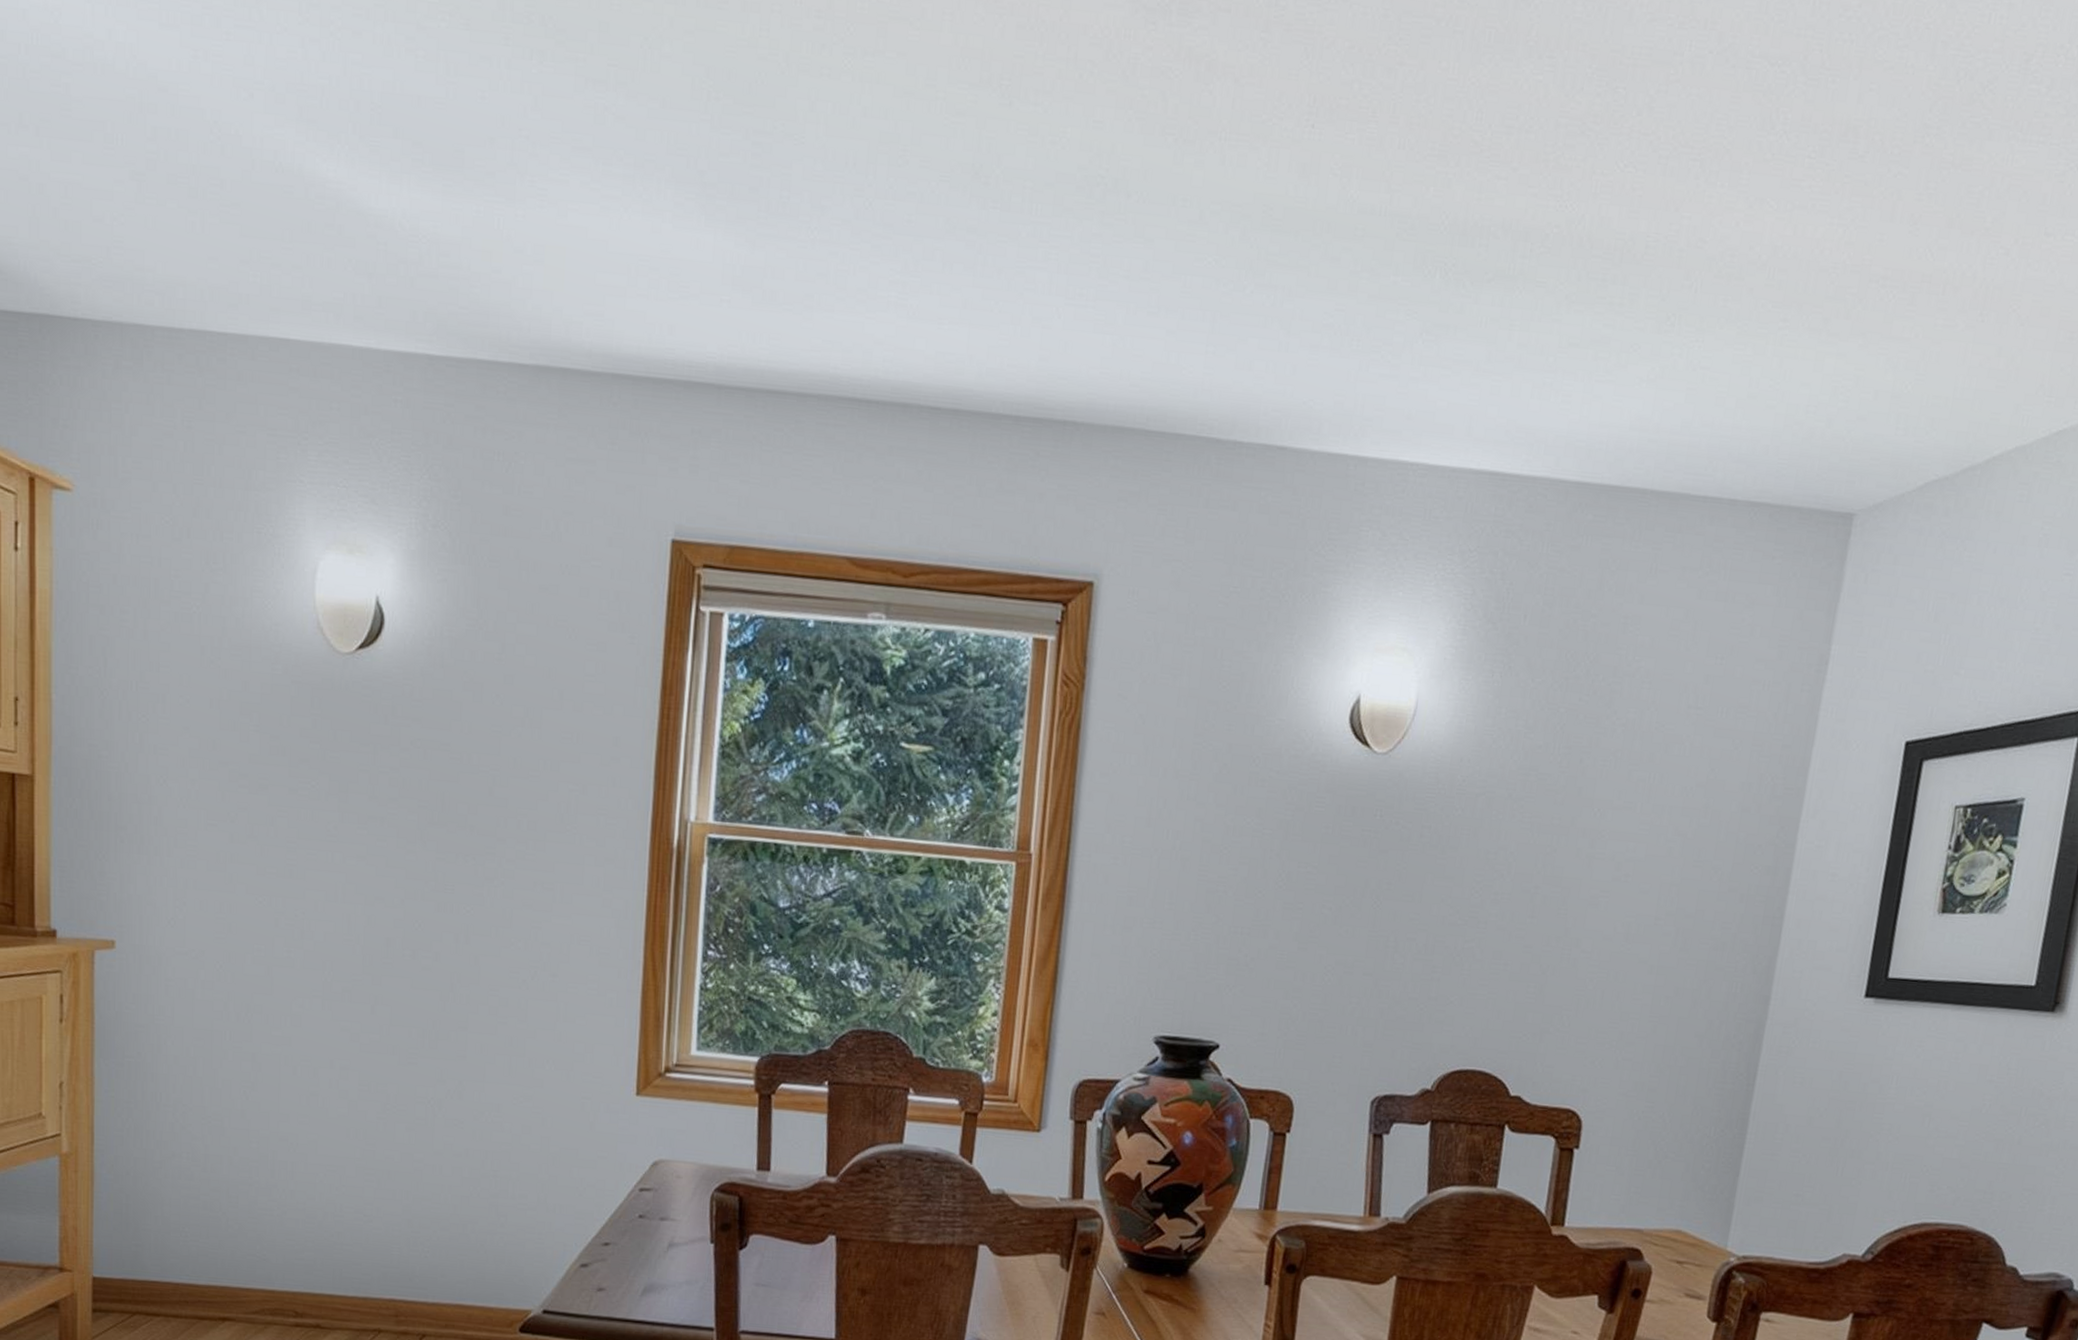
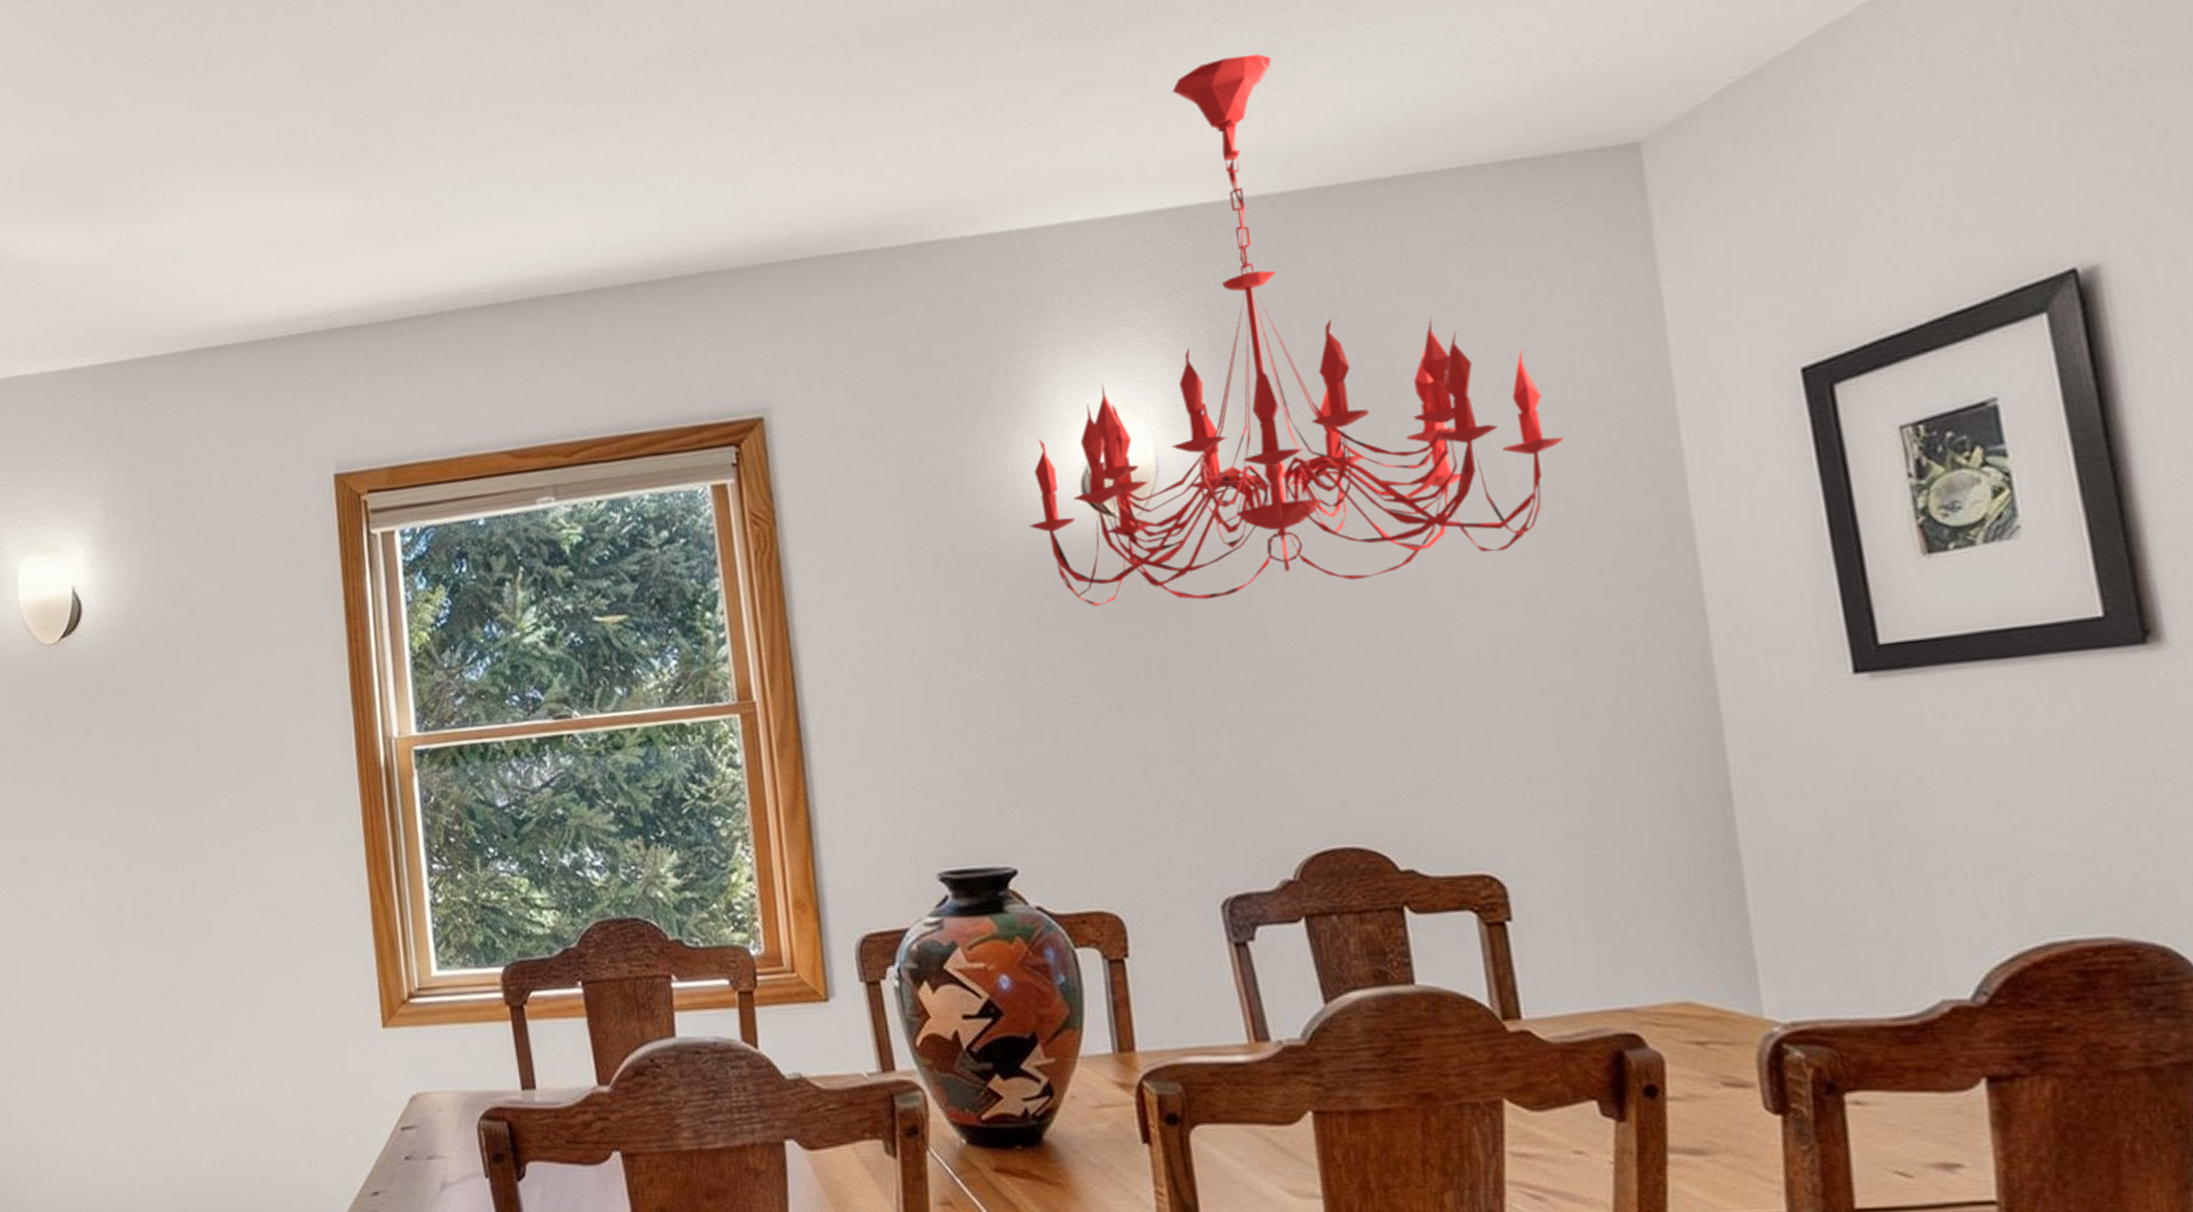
chandelier: none [1299,337,1727,847] -> present [1029,54,1565,607]

